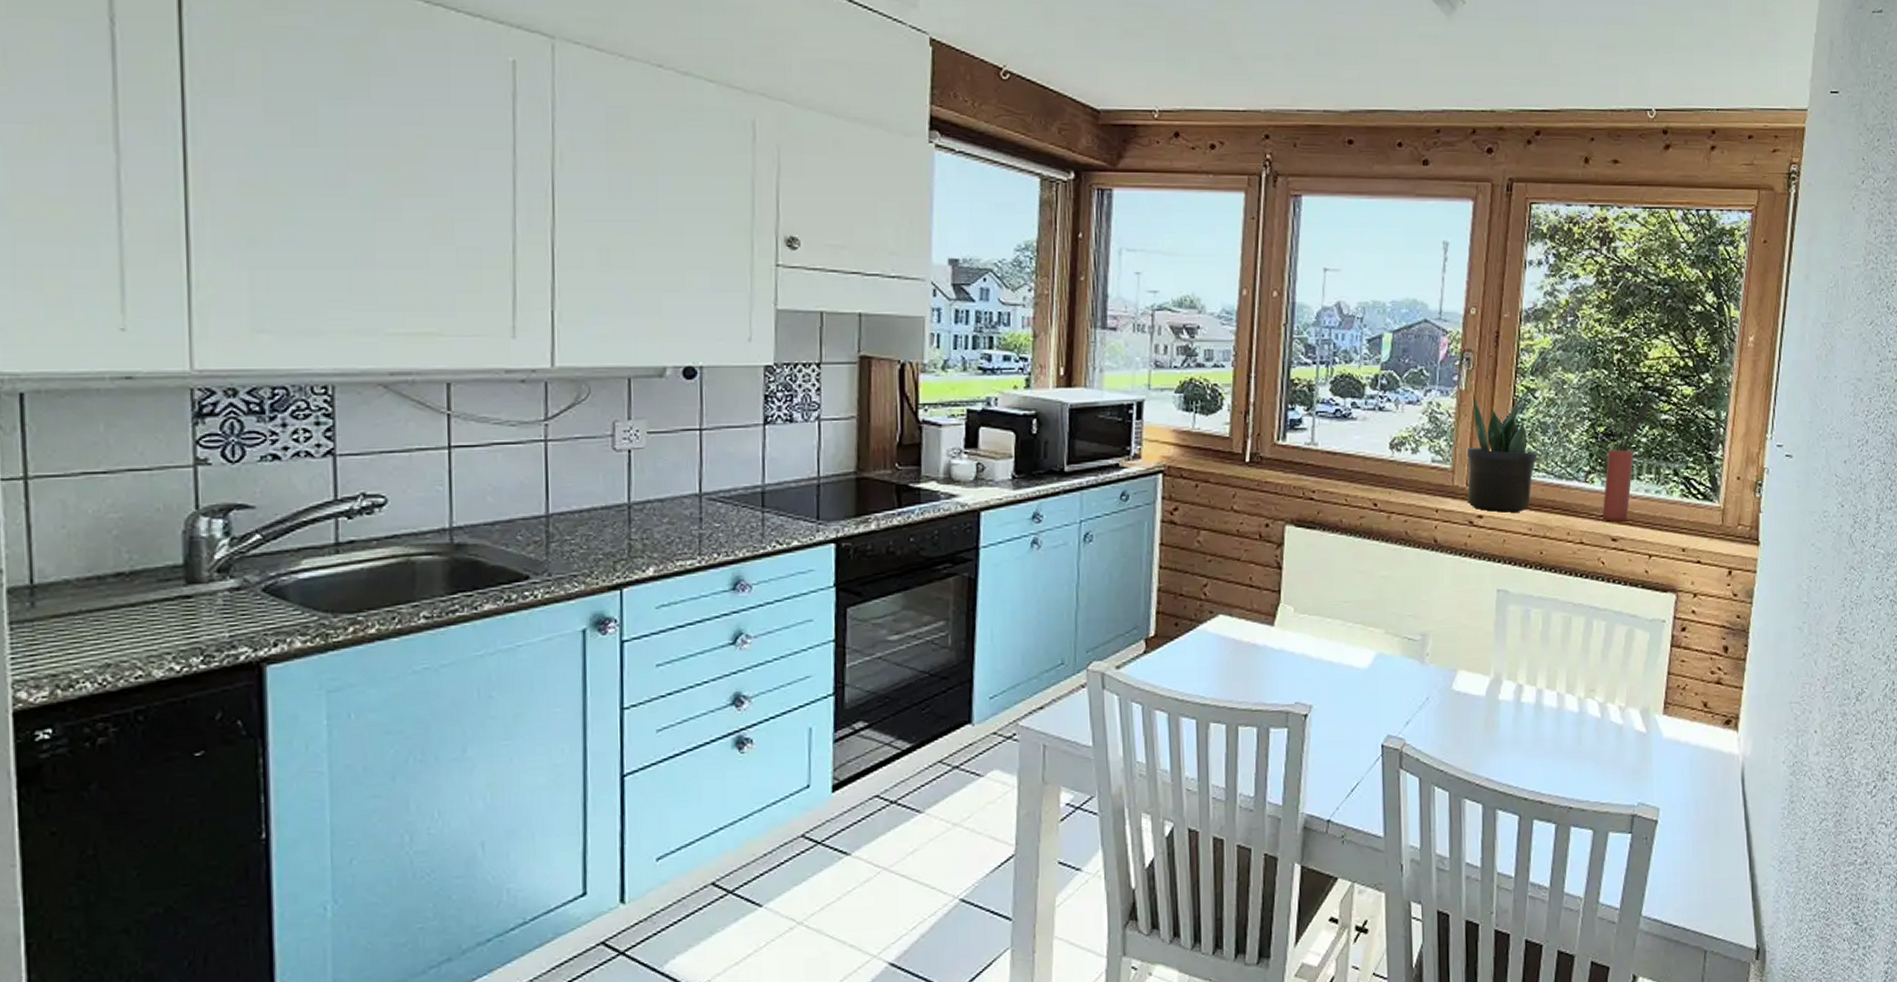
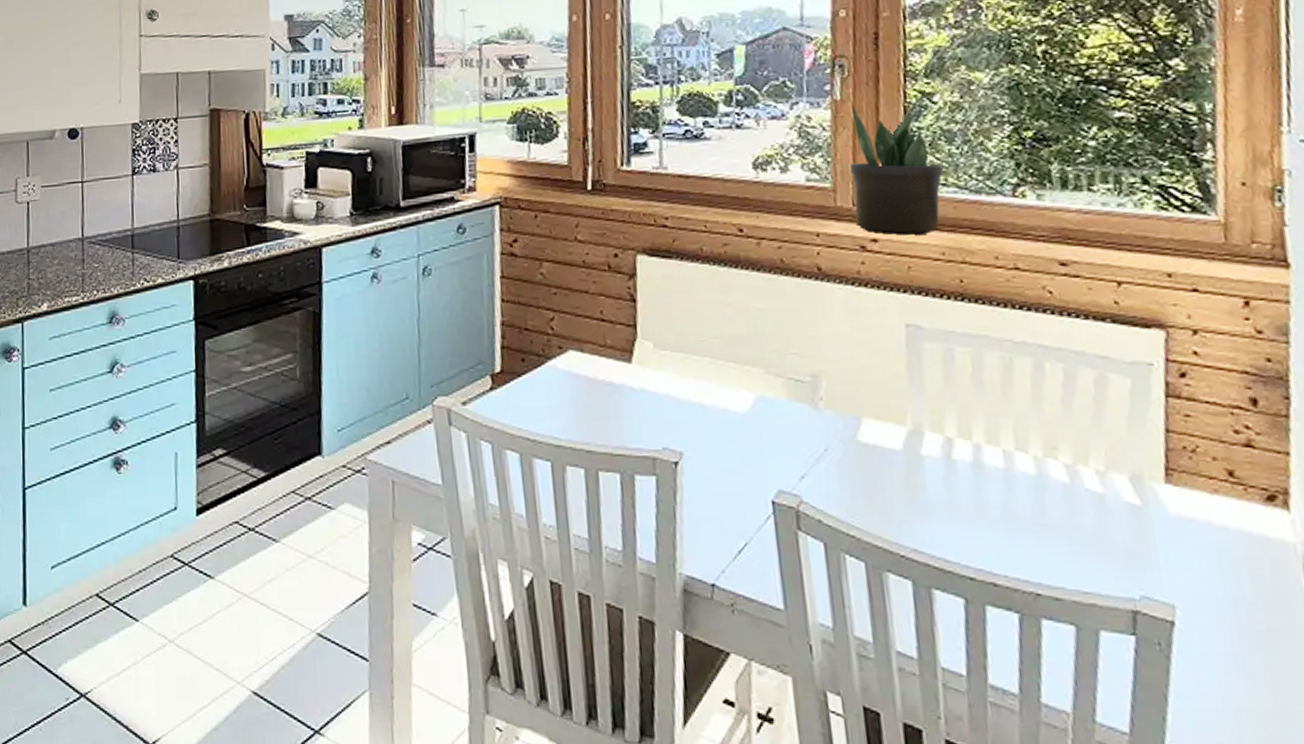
vase: present [1602,389,1660,523] -> none [1033,85,1109,244]

